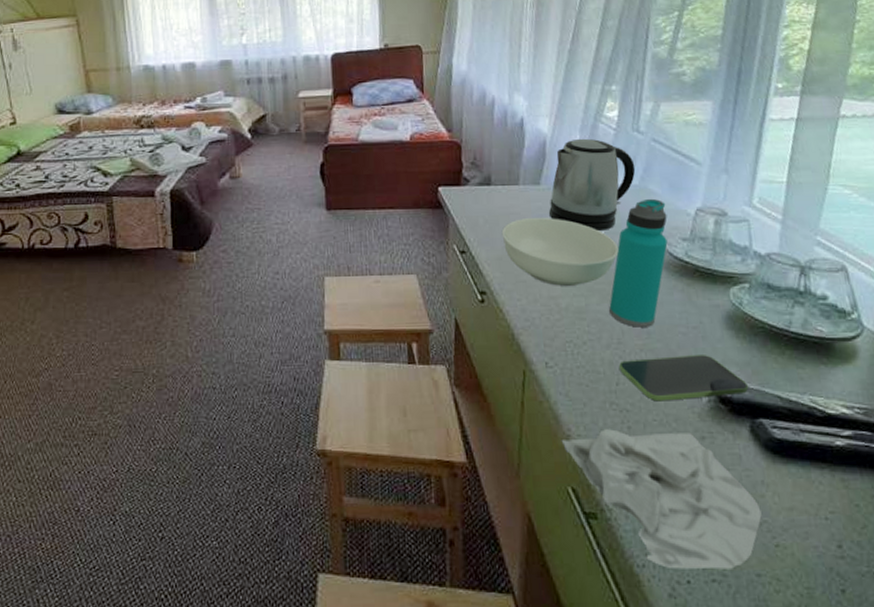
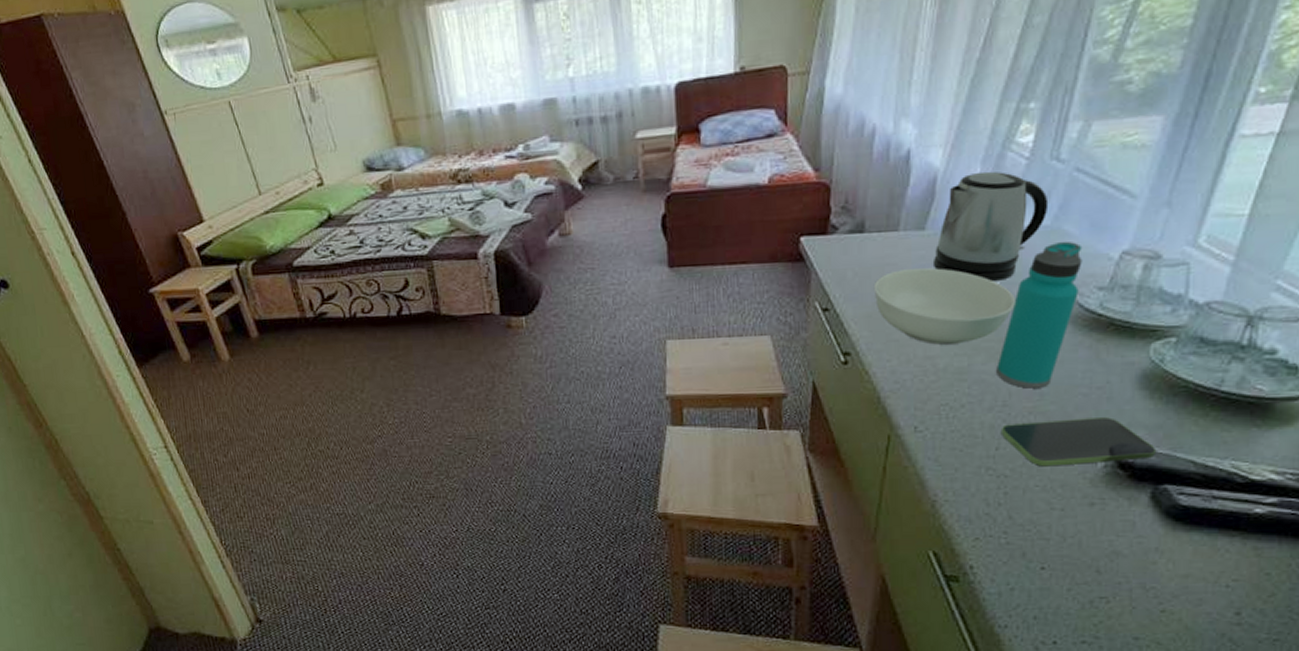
tissue: present [561,429,762,570] -> none [925,495,1150,632]

